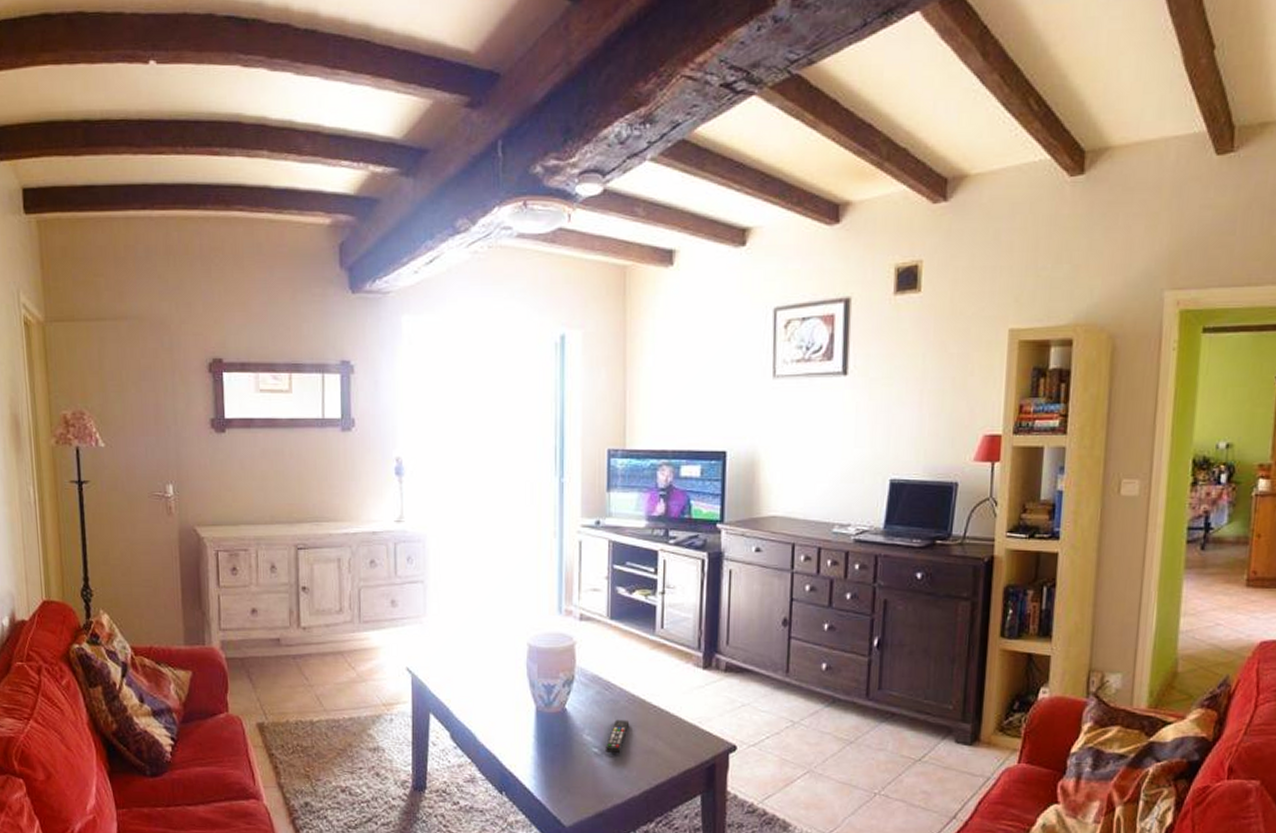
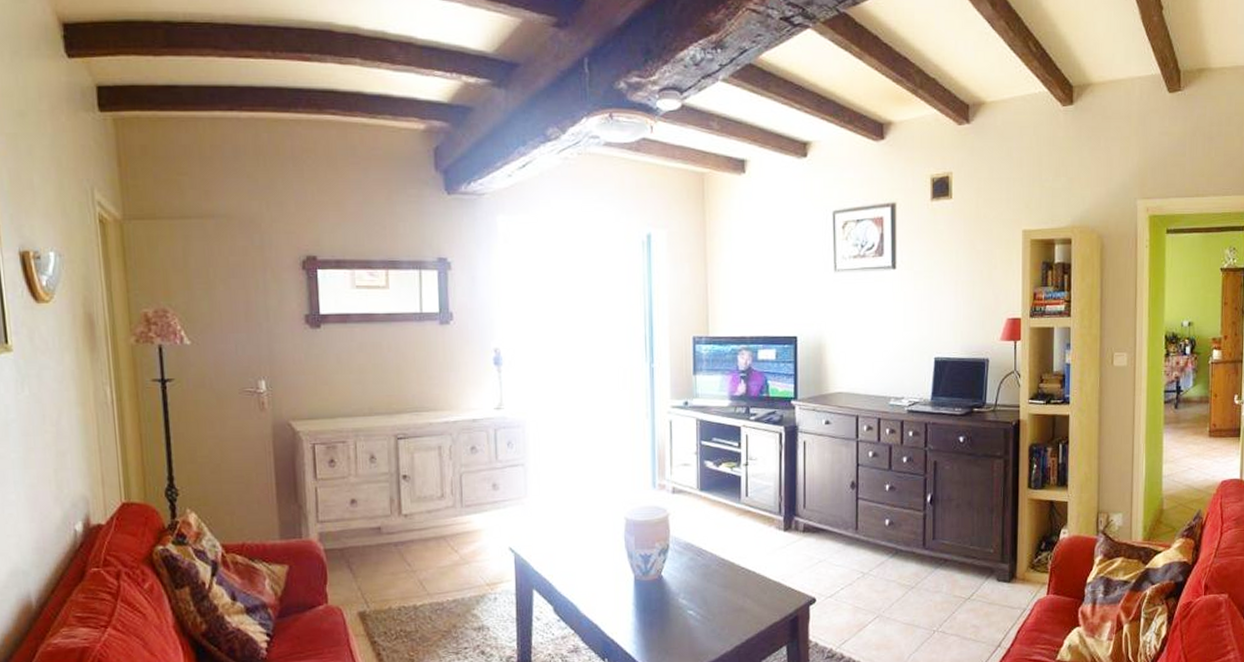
remote control: present [605,719,630,754] -> none [699,582,721,614]

